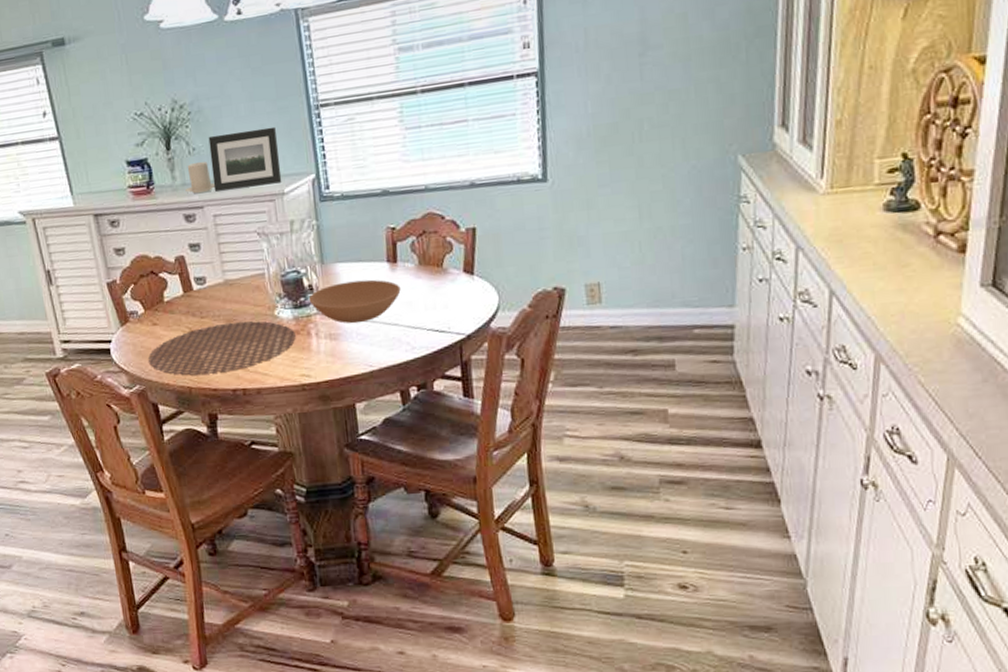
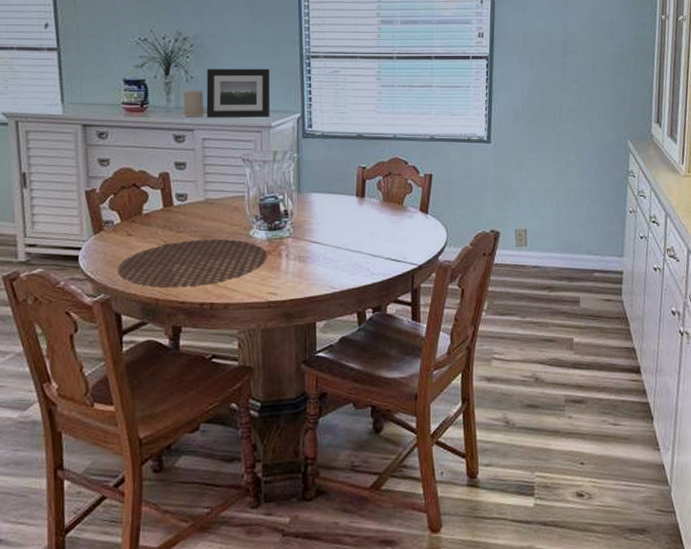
bowl: present [308,279,401,324] -> none [283,210,366,248]

